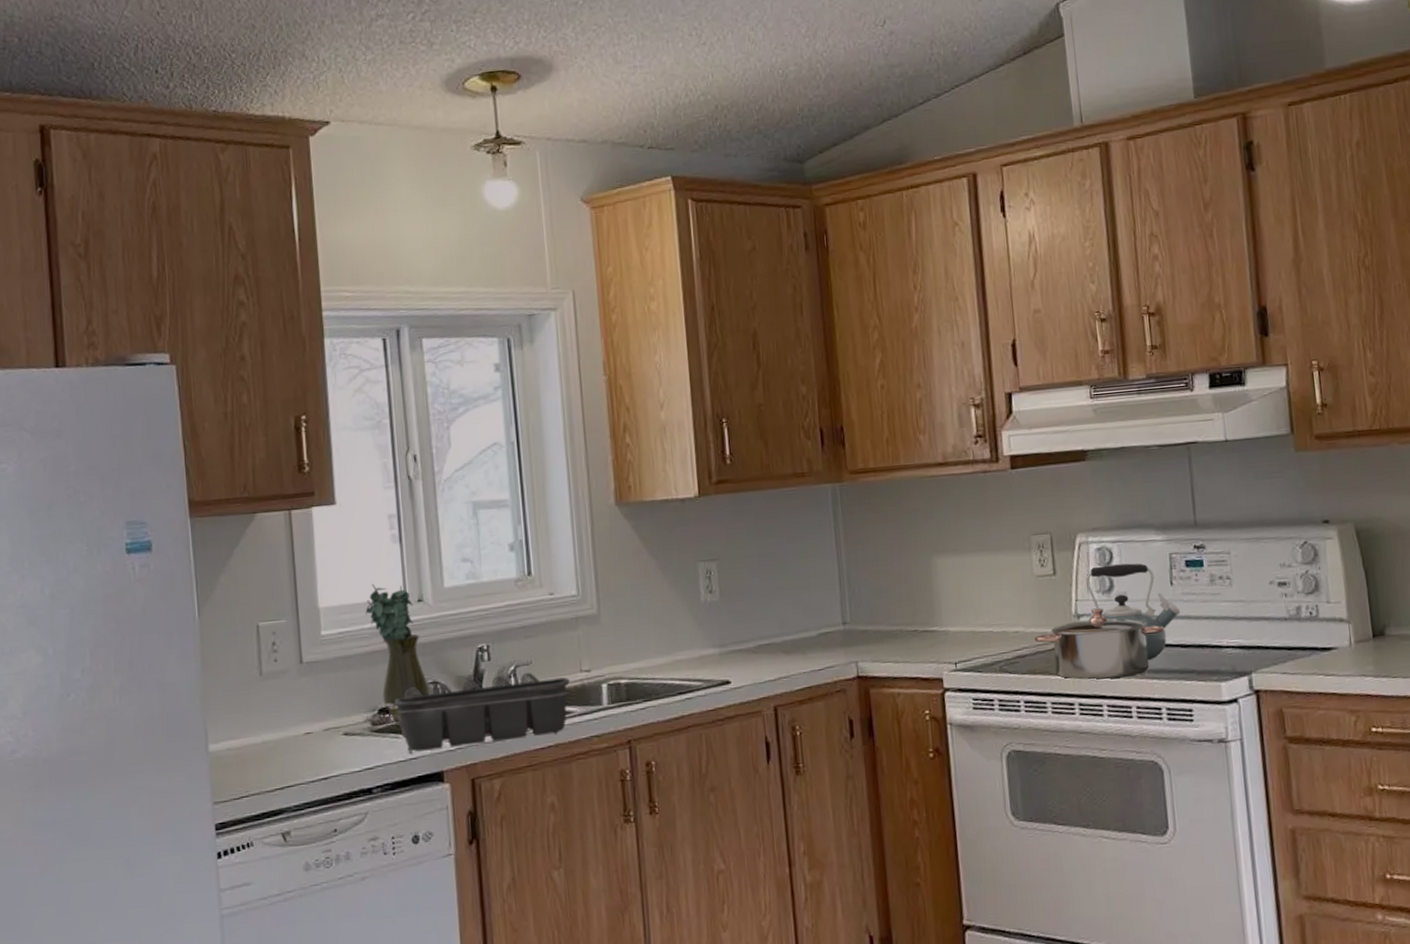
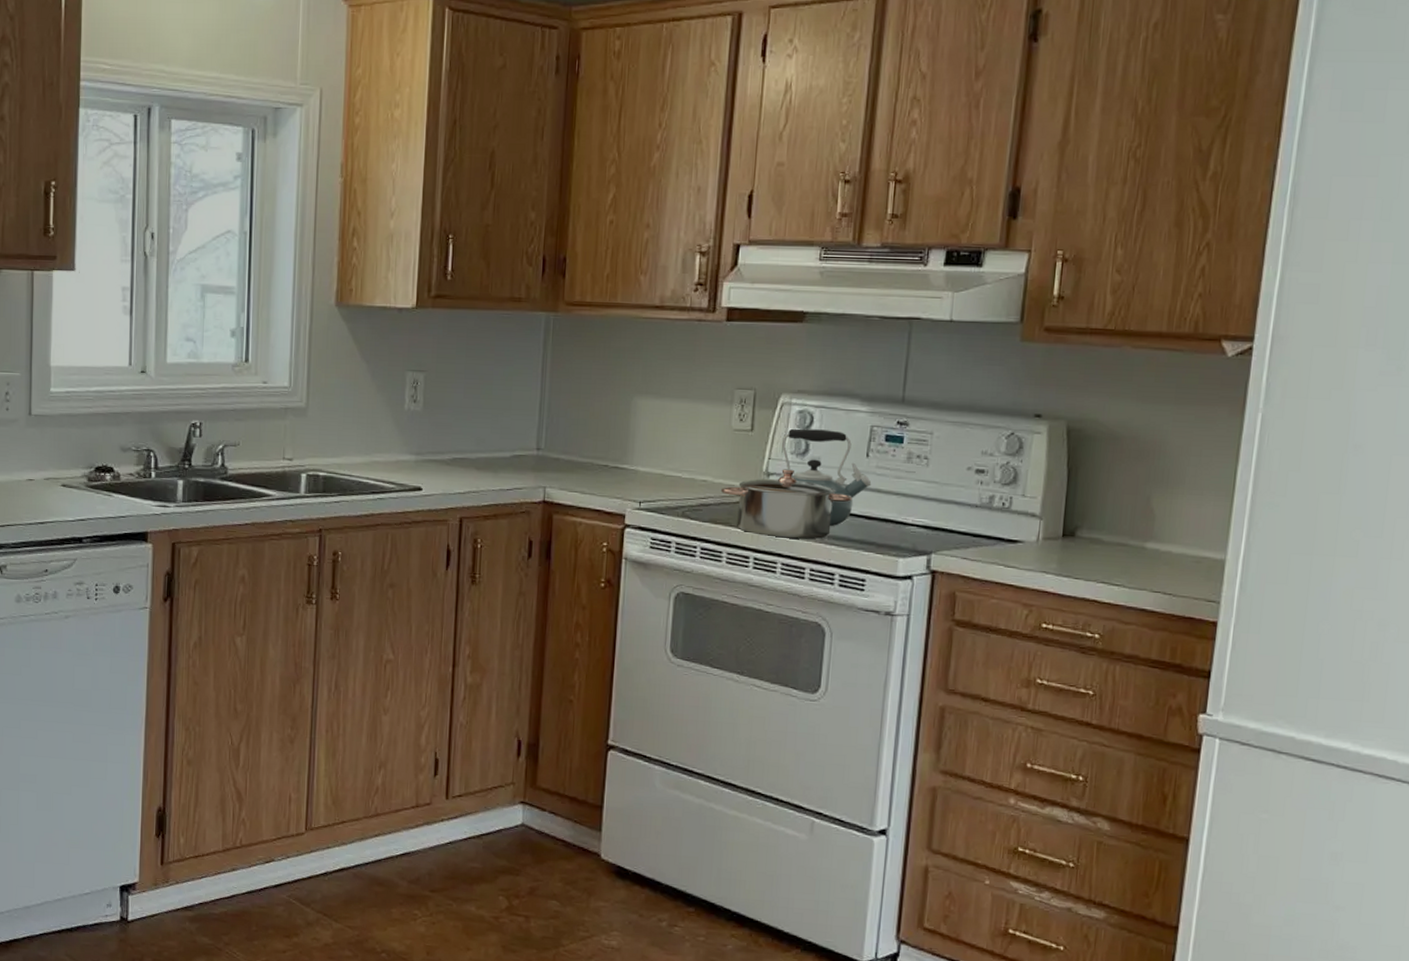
vase: present [365,583,430,722] -> none [92,350,143,481]
dish rack: present [394,672,570,754] -> none [110,451,272,515]

